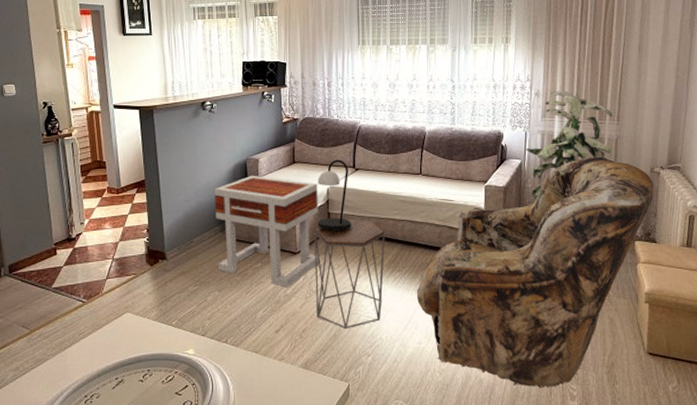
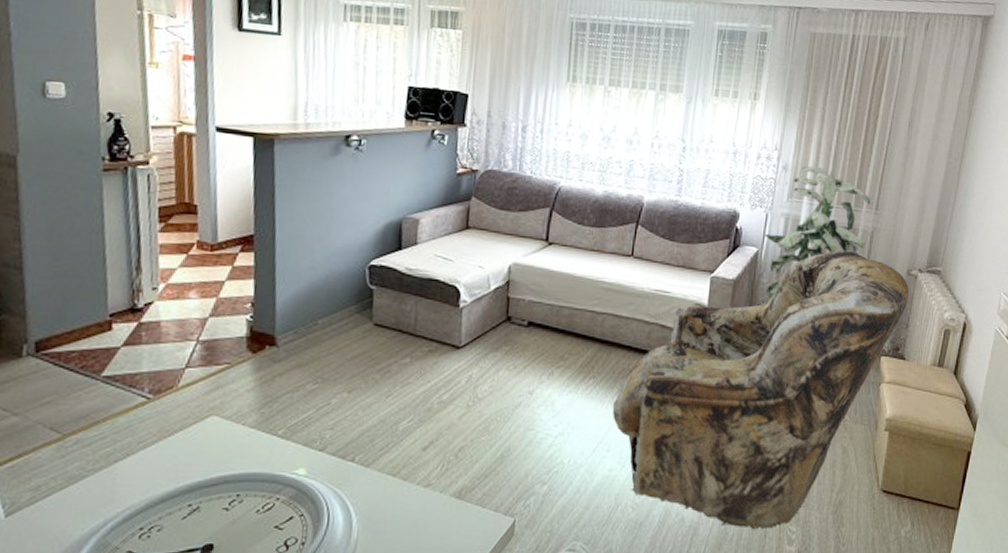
side table: present [215,175,319,287] -> none [349,240,497,391]
side table: present [314,219,385,330] -> none [480,308,580,450]
table lamp: present [317,160,351,231] -> none [491,228,539,321]

